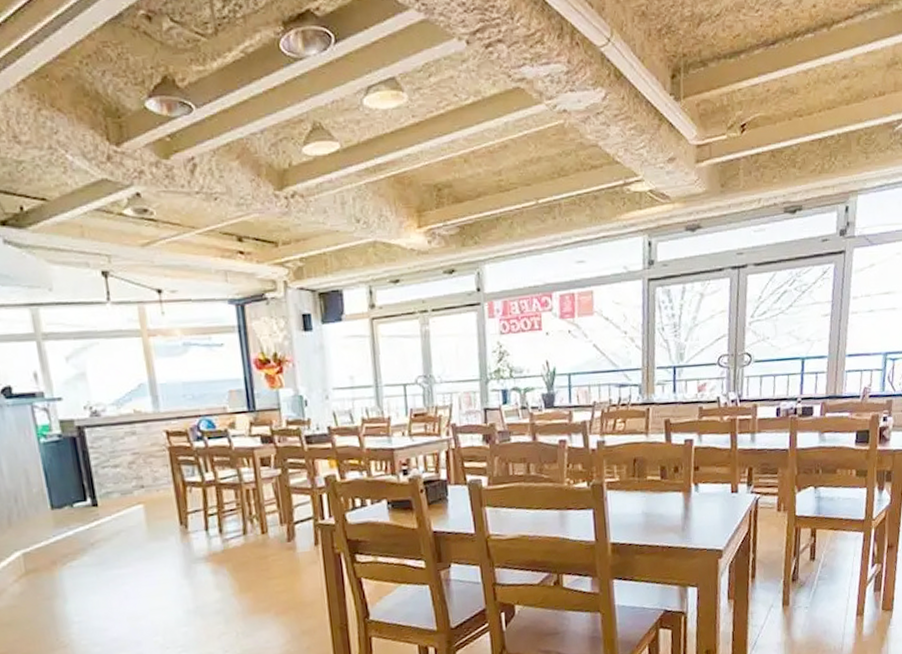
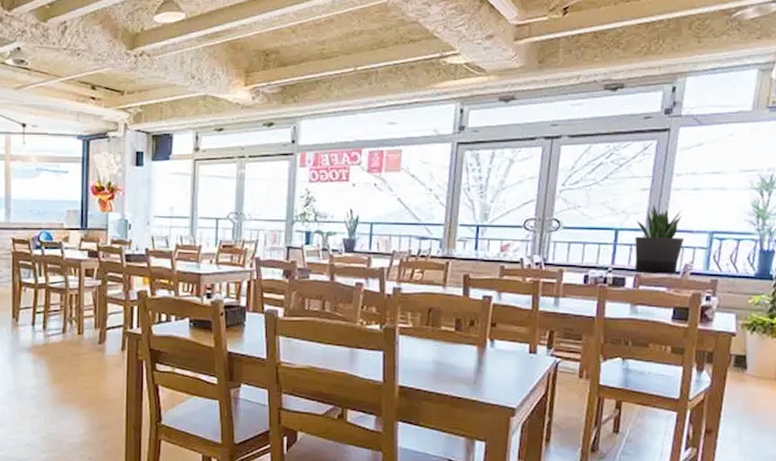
planter: none [820,330,863,400] -> present [635,205,684,274]

